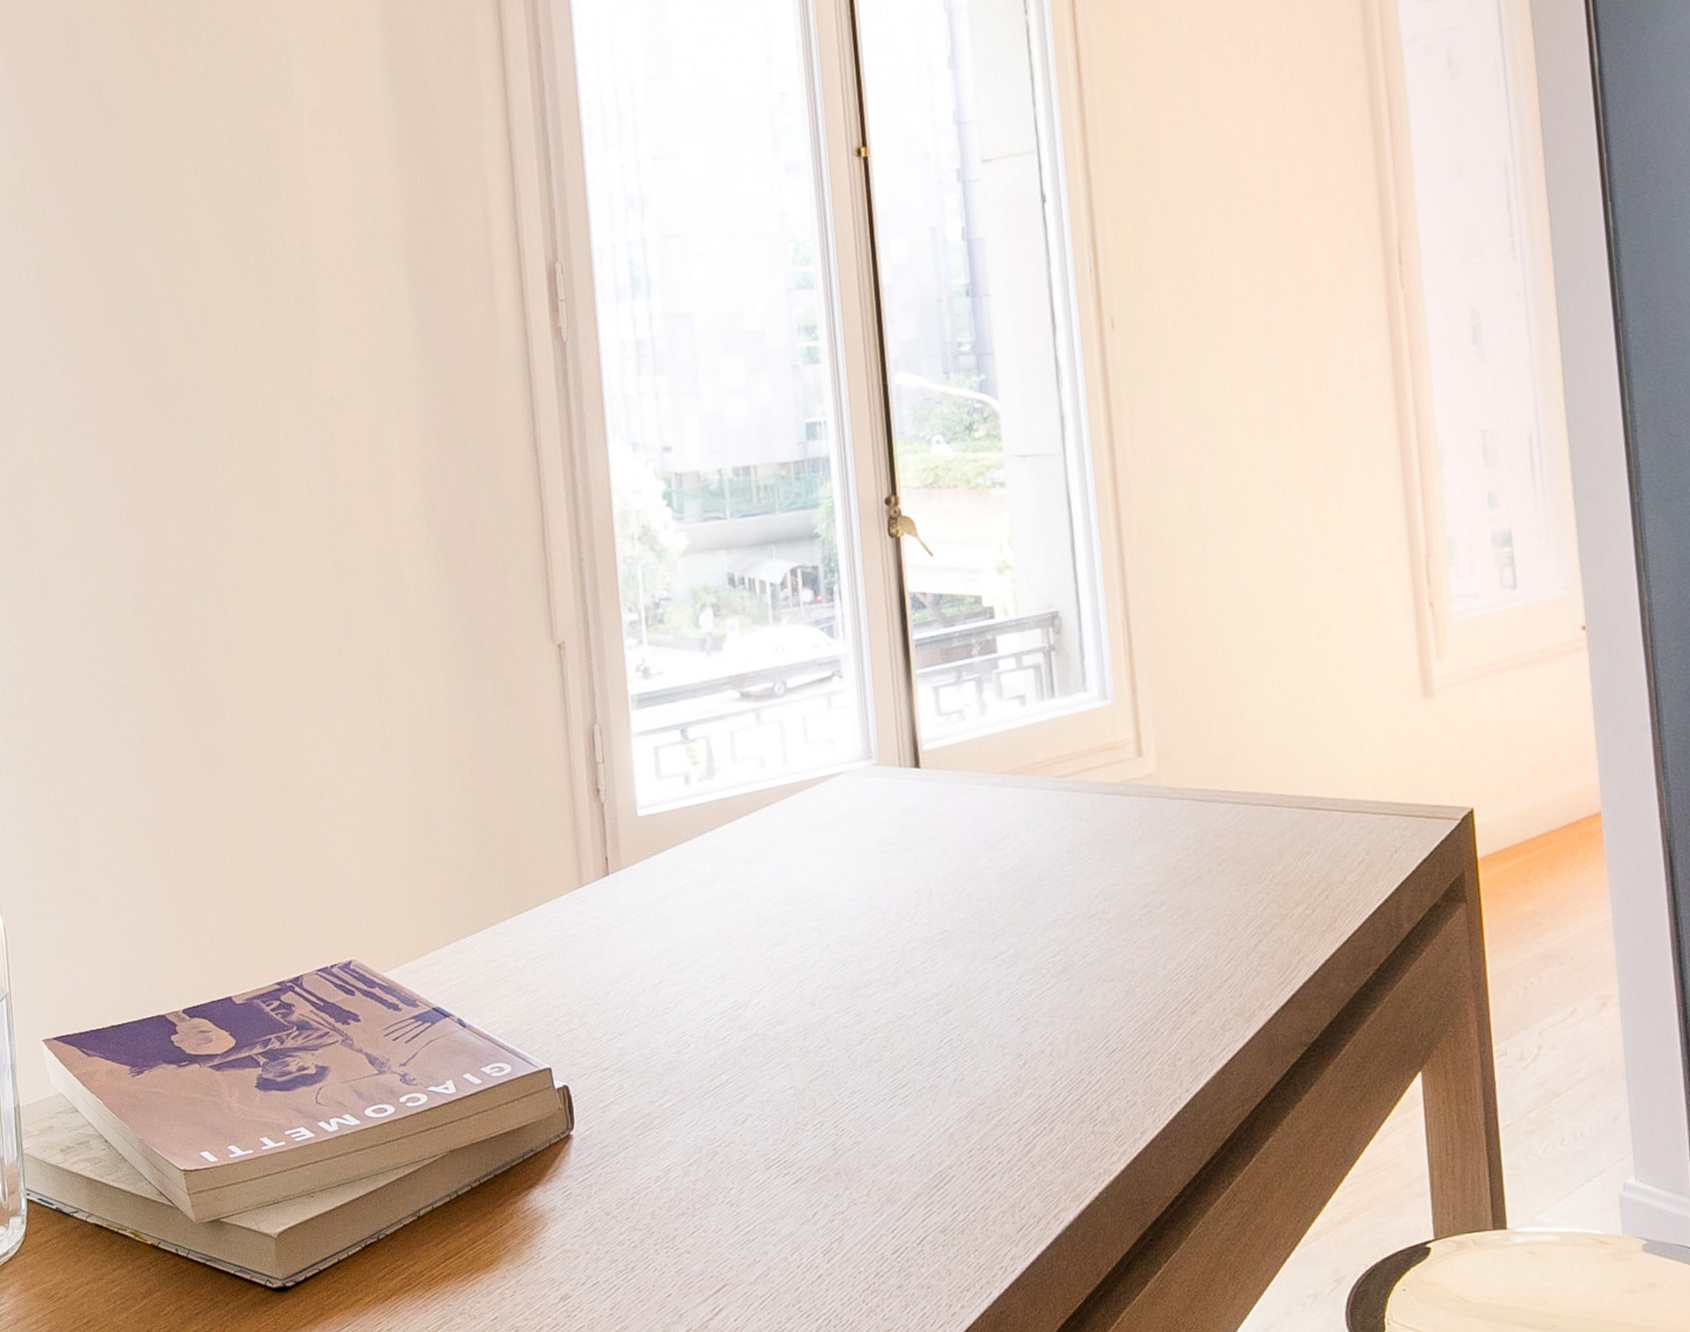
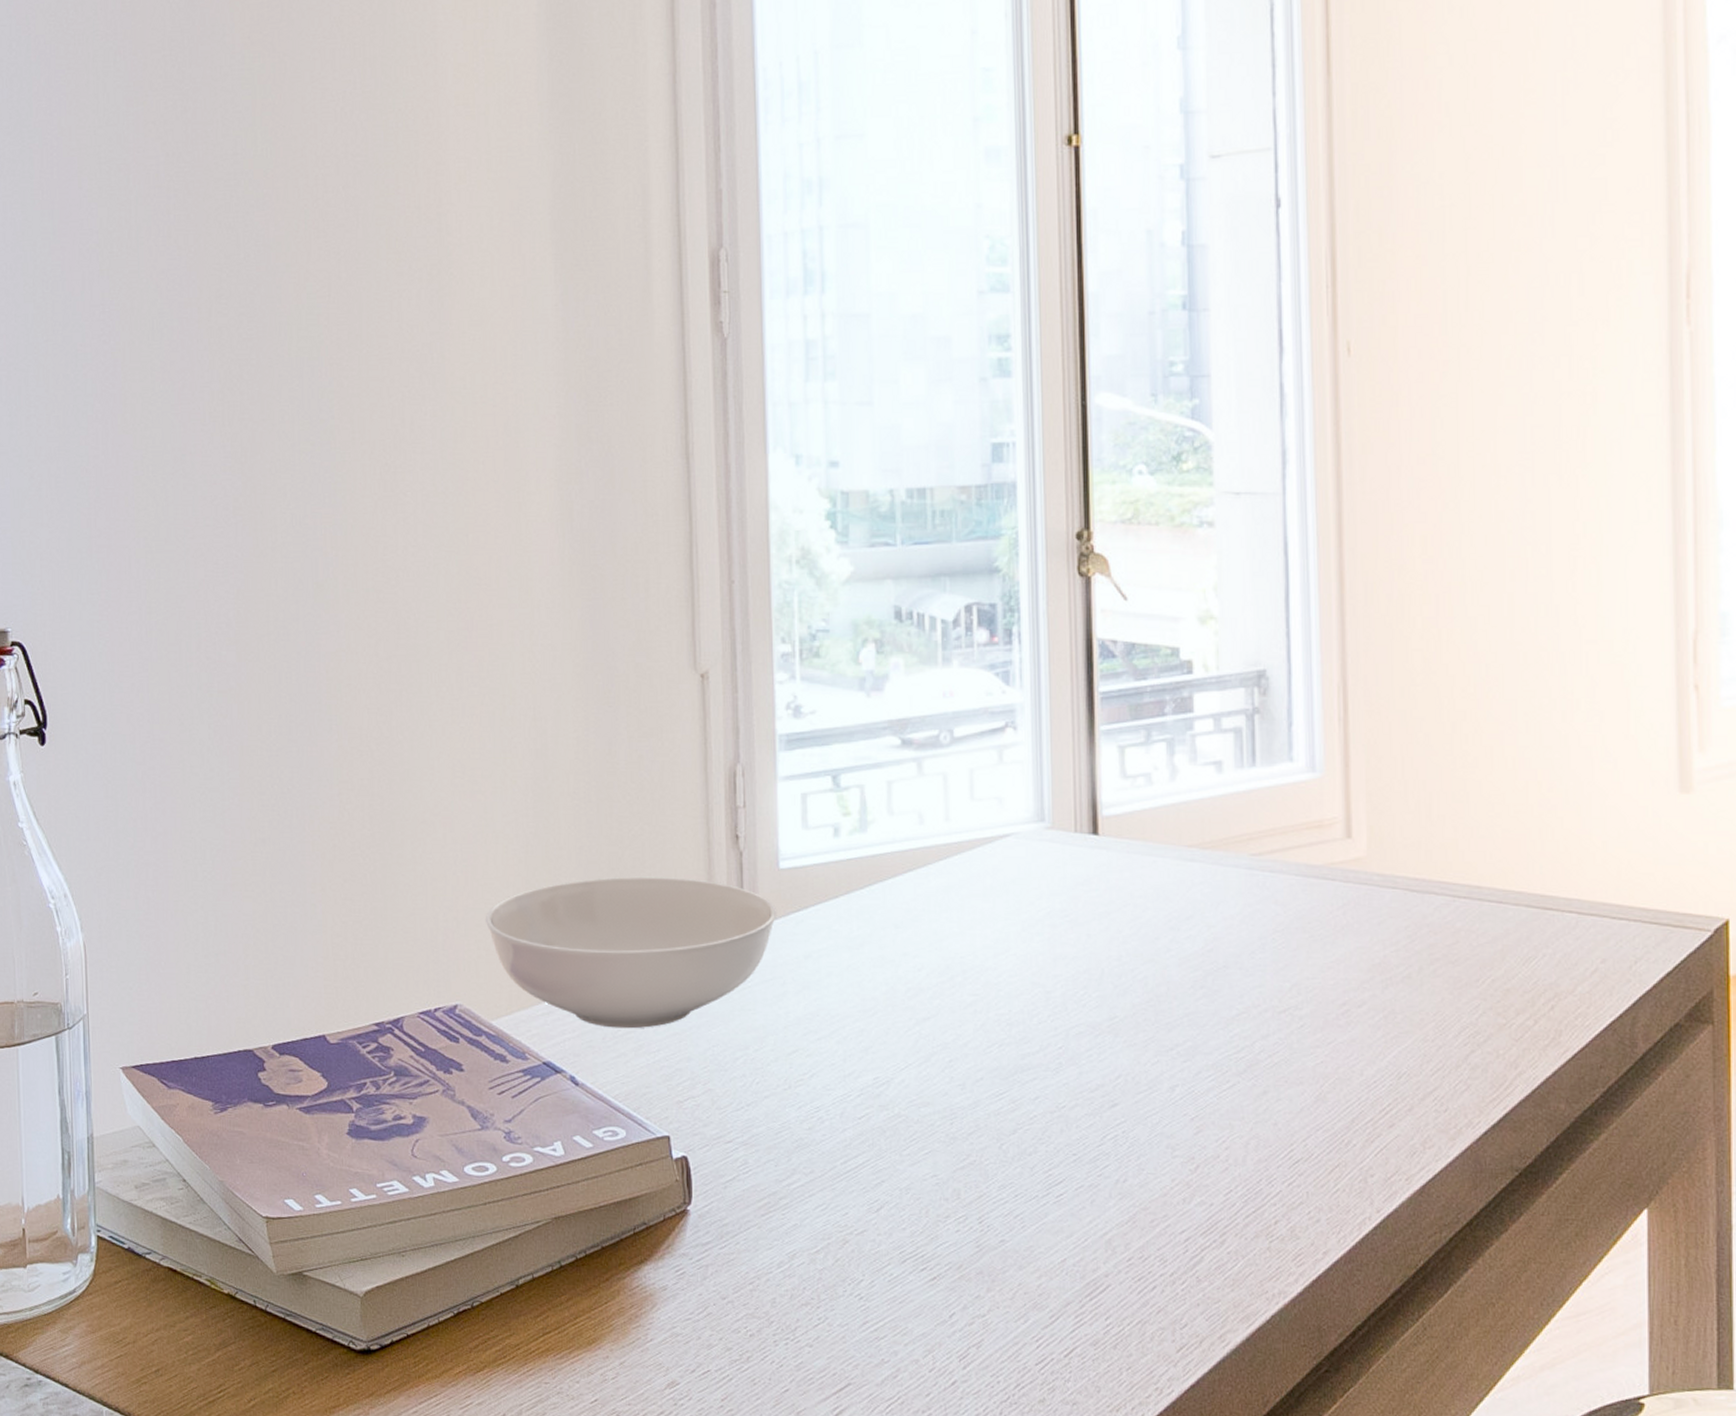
bowl: none [373,830,638,972] -> present [485,876,778,1029]

